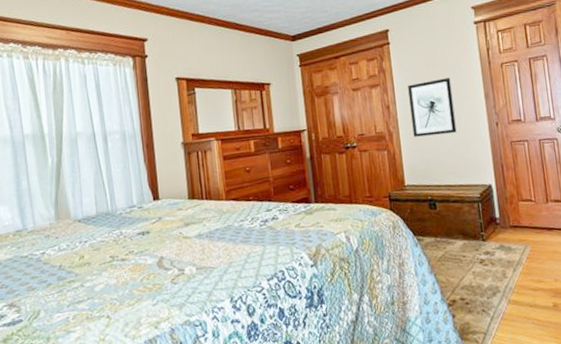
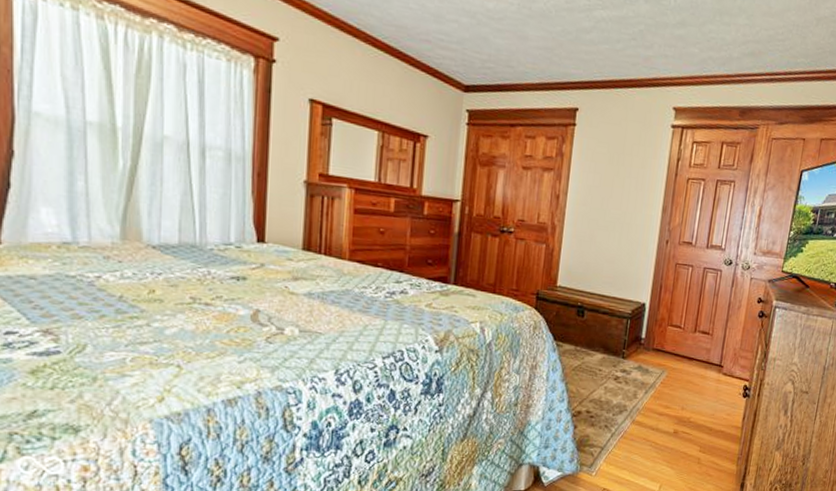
wall art: present [408,77,457,137] -> none [578,177,632,241]

